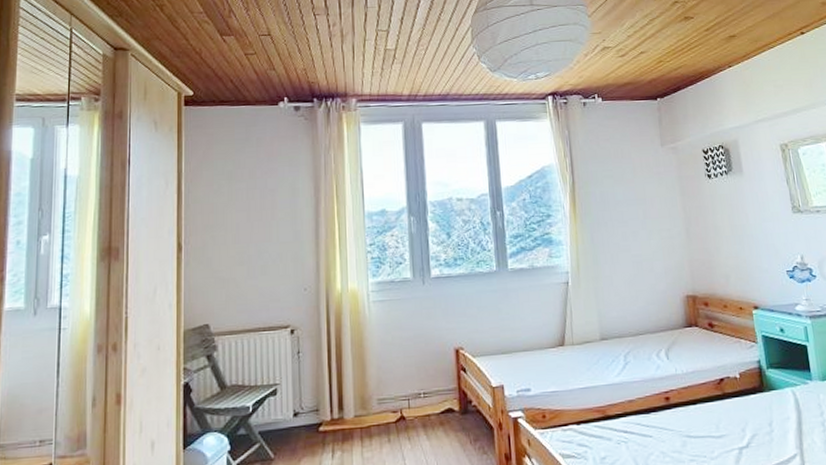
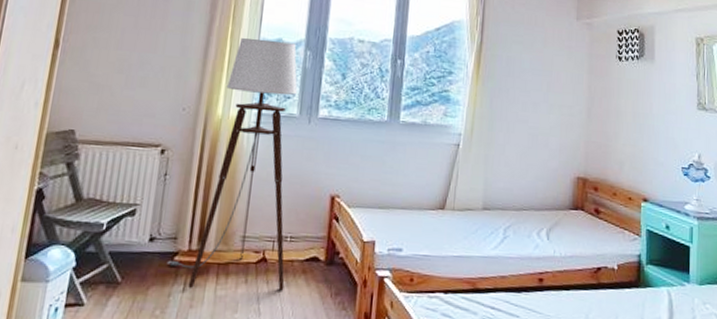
floor lamp: none [313,212,426,454] -> present [166,38,298,291]

